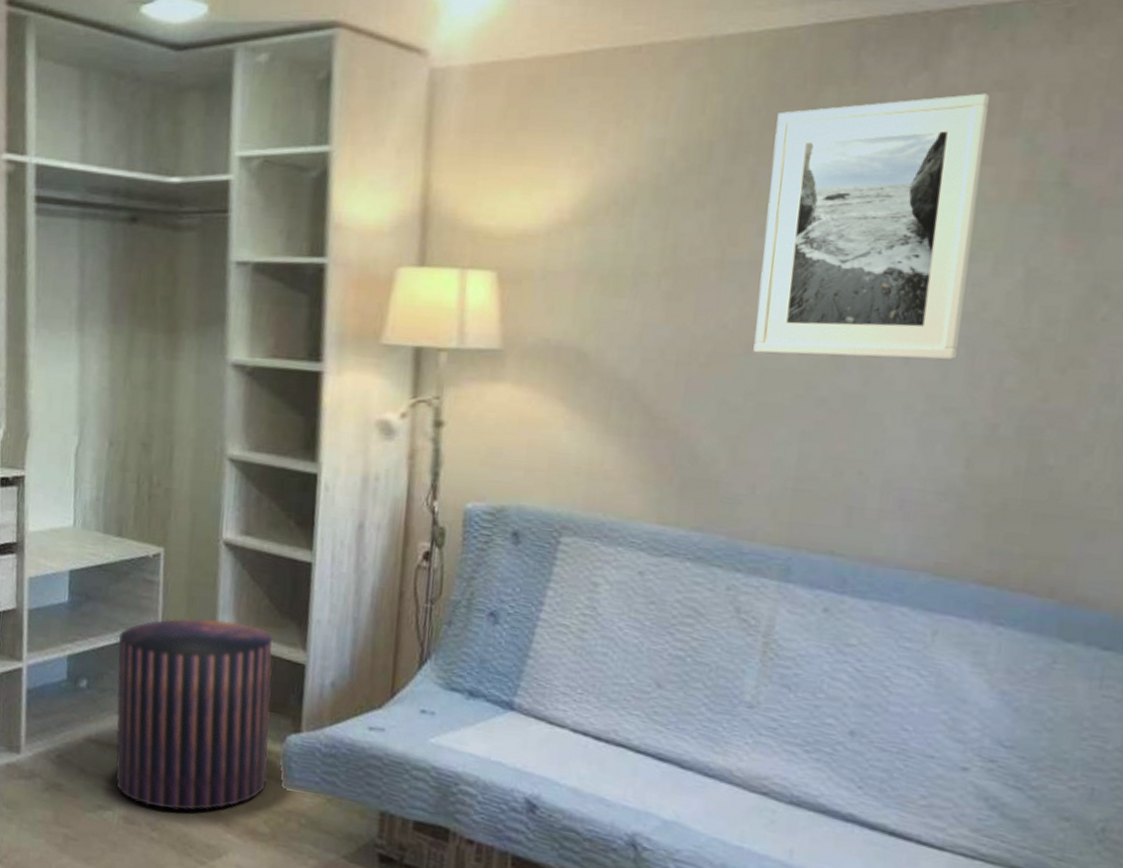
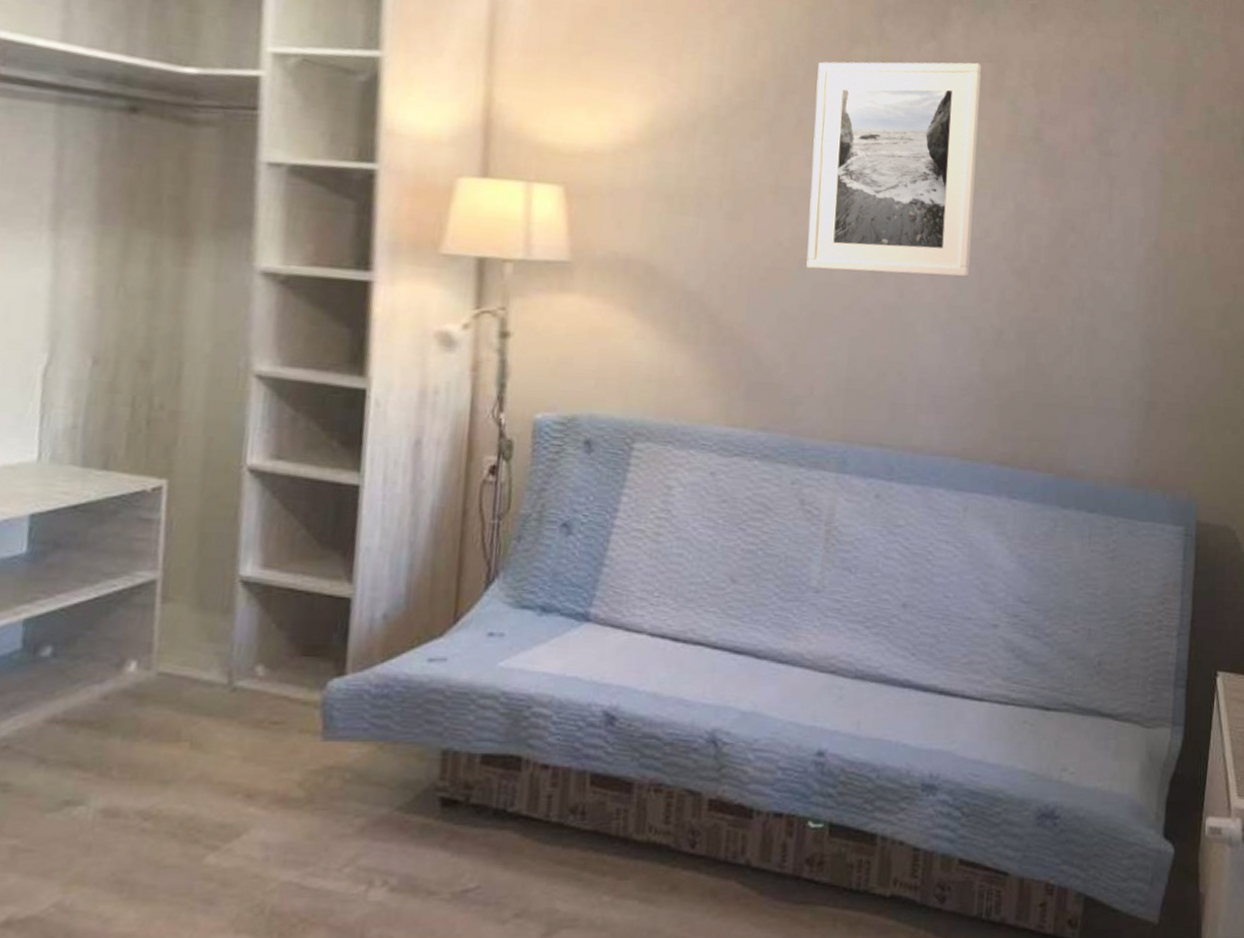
stool: present [115,618,273,811] -> none [91,557,310,791]

